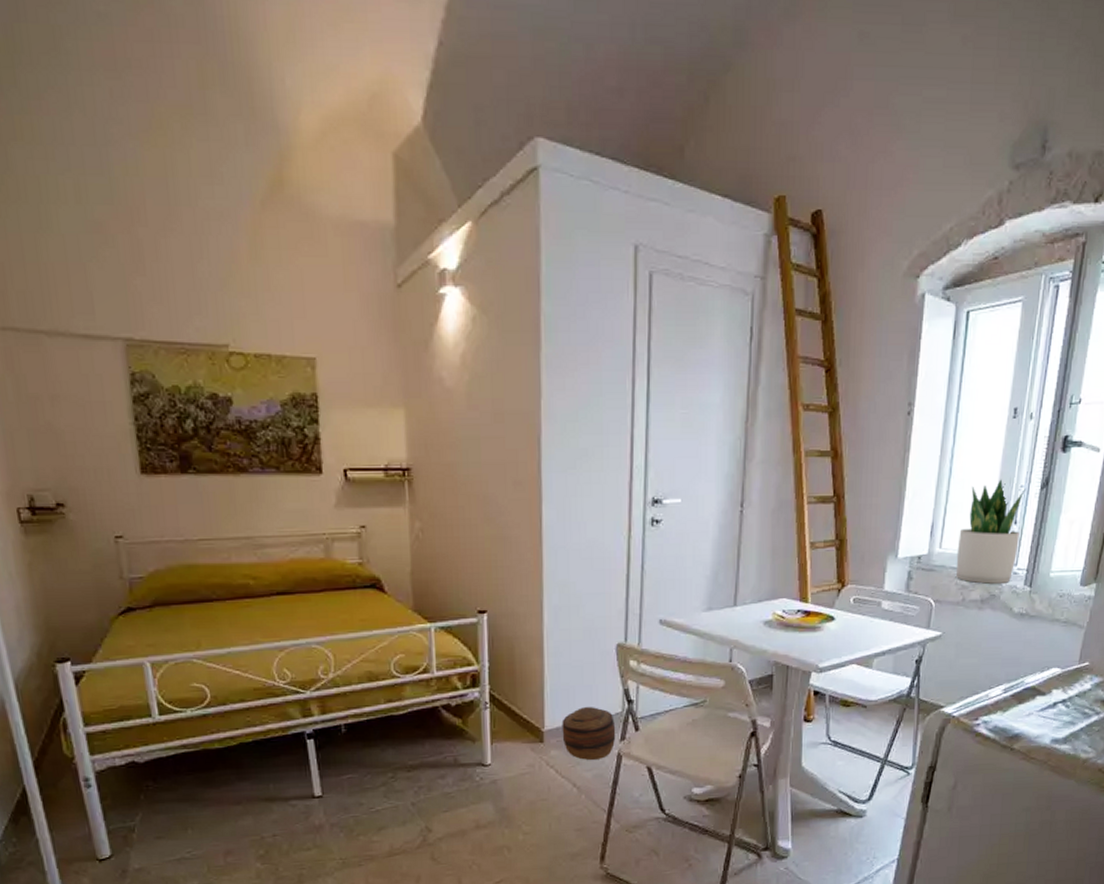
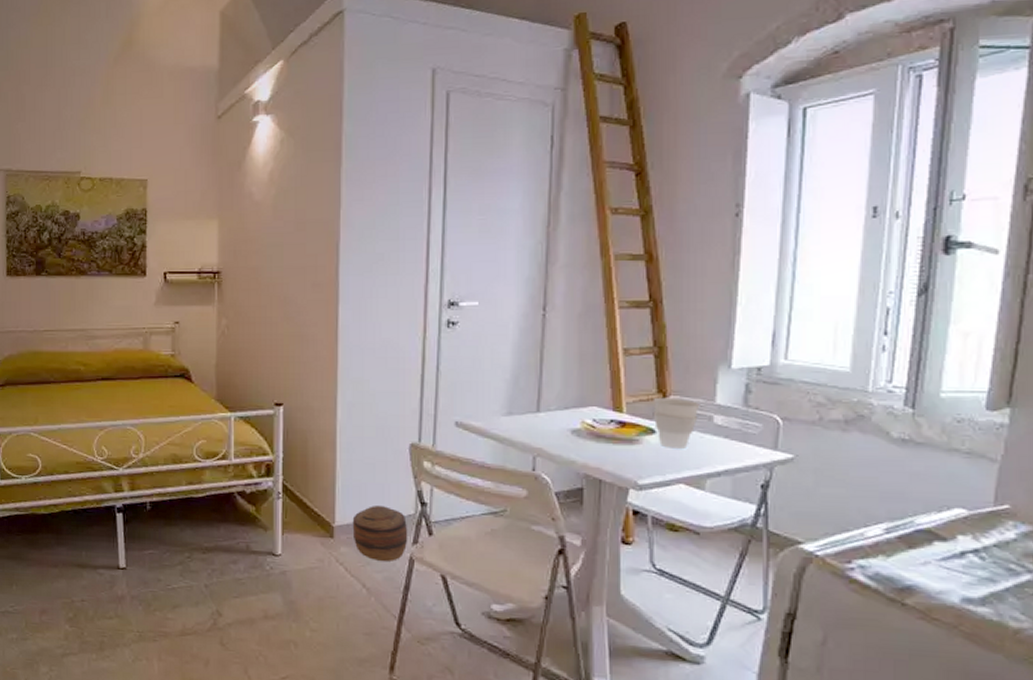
cup: none [833,586,872,634] -> present [653,397,700,450]
planter: present [956,479,1025,584] -> none [808,284,896,402]

